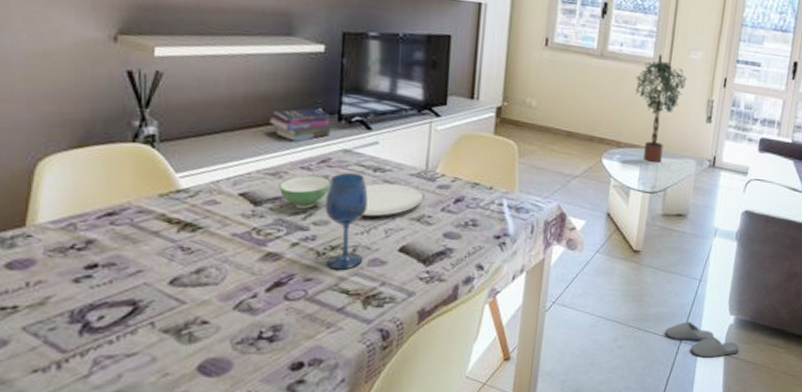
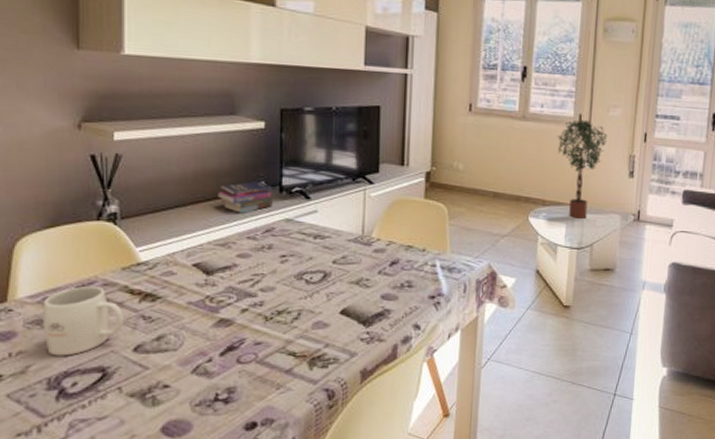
mug: none [66,212,160,287] -> present [43,285,125,356]
bowl: present [278,175,332,210] -> none [228,244,276,277]
wineglass: present [325,173,368,270] -> none [271,241,310,333]
plate: present [363,183,423,217] -> none [306,249,361,282]
slippers: present [665,321,739,358] -> none [599,374,673,410]

